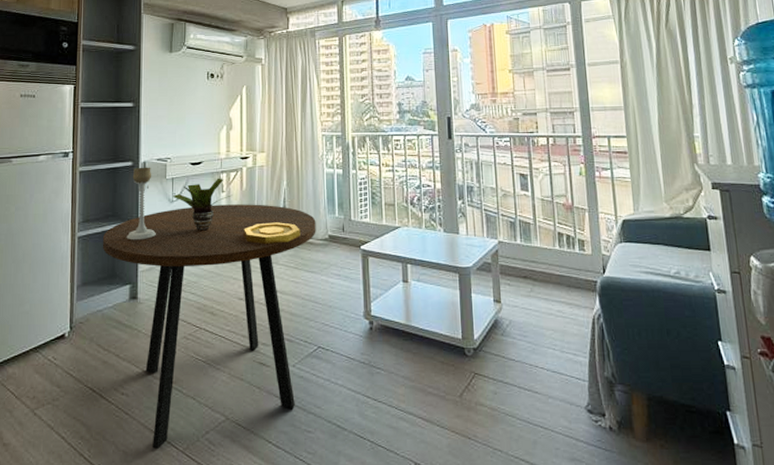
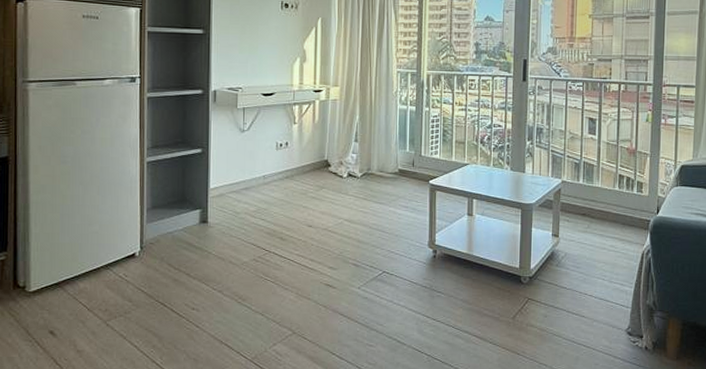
dining table: present [102,204,316,449] -> none [172,136,387,358]
candle holder: present [126,167,156,241] -> none [196,95,227,168]
potted plant: present [172,178,233,232] -> none [243,109,305,162]
bowl: present [244,222,301,245] -> none [315,155,371,176]

